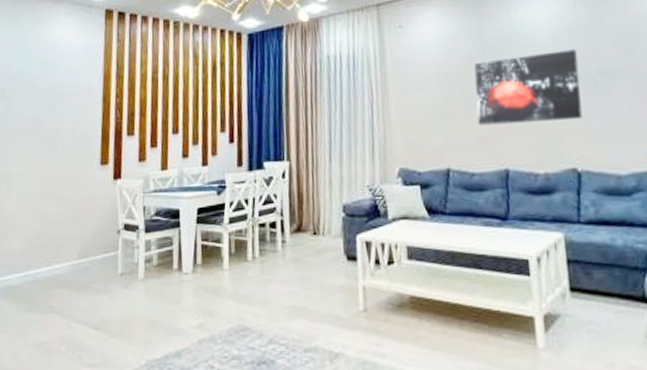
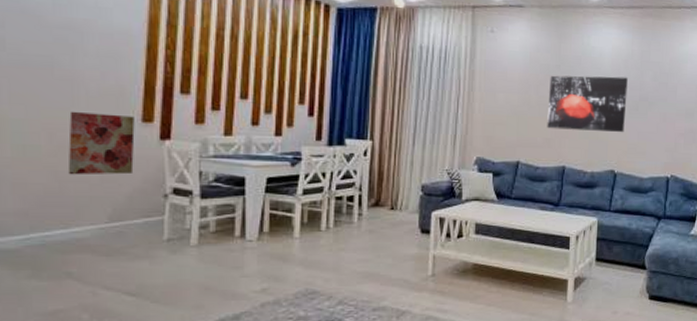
wall art: none [51,160,96,218] -> present [67,111,135,175]

